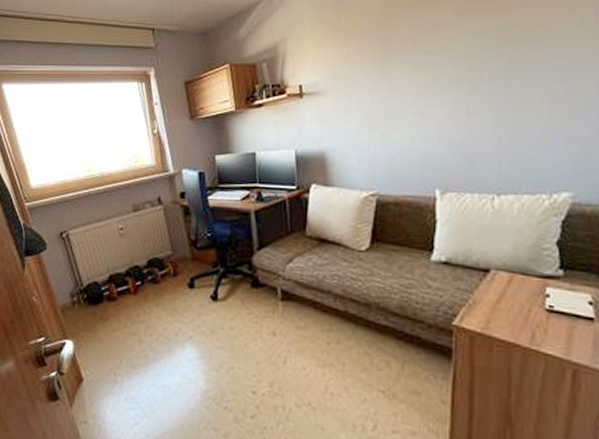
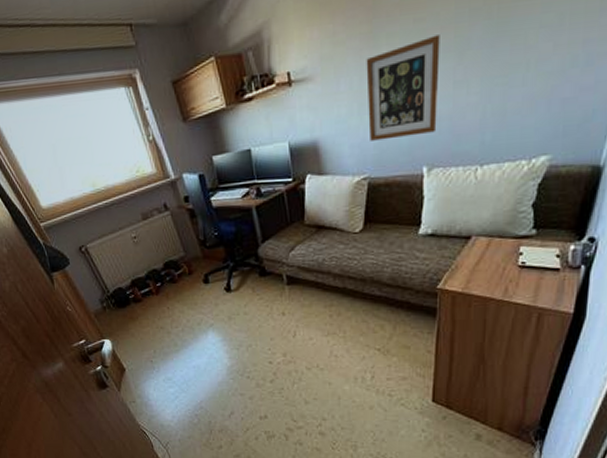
wall art: none [378,67,452,159] -> present [366,35,440,141]

